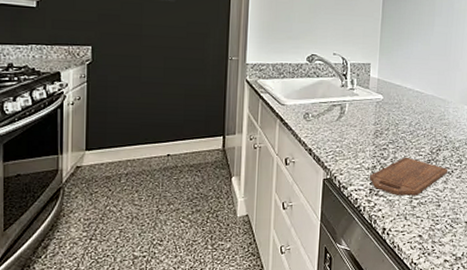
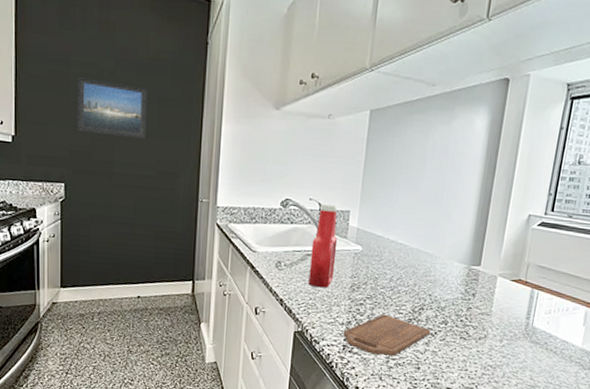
ketchup bottle: none [335,57,361,136] -> present [308,203,338,288]

